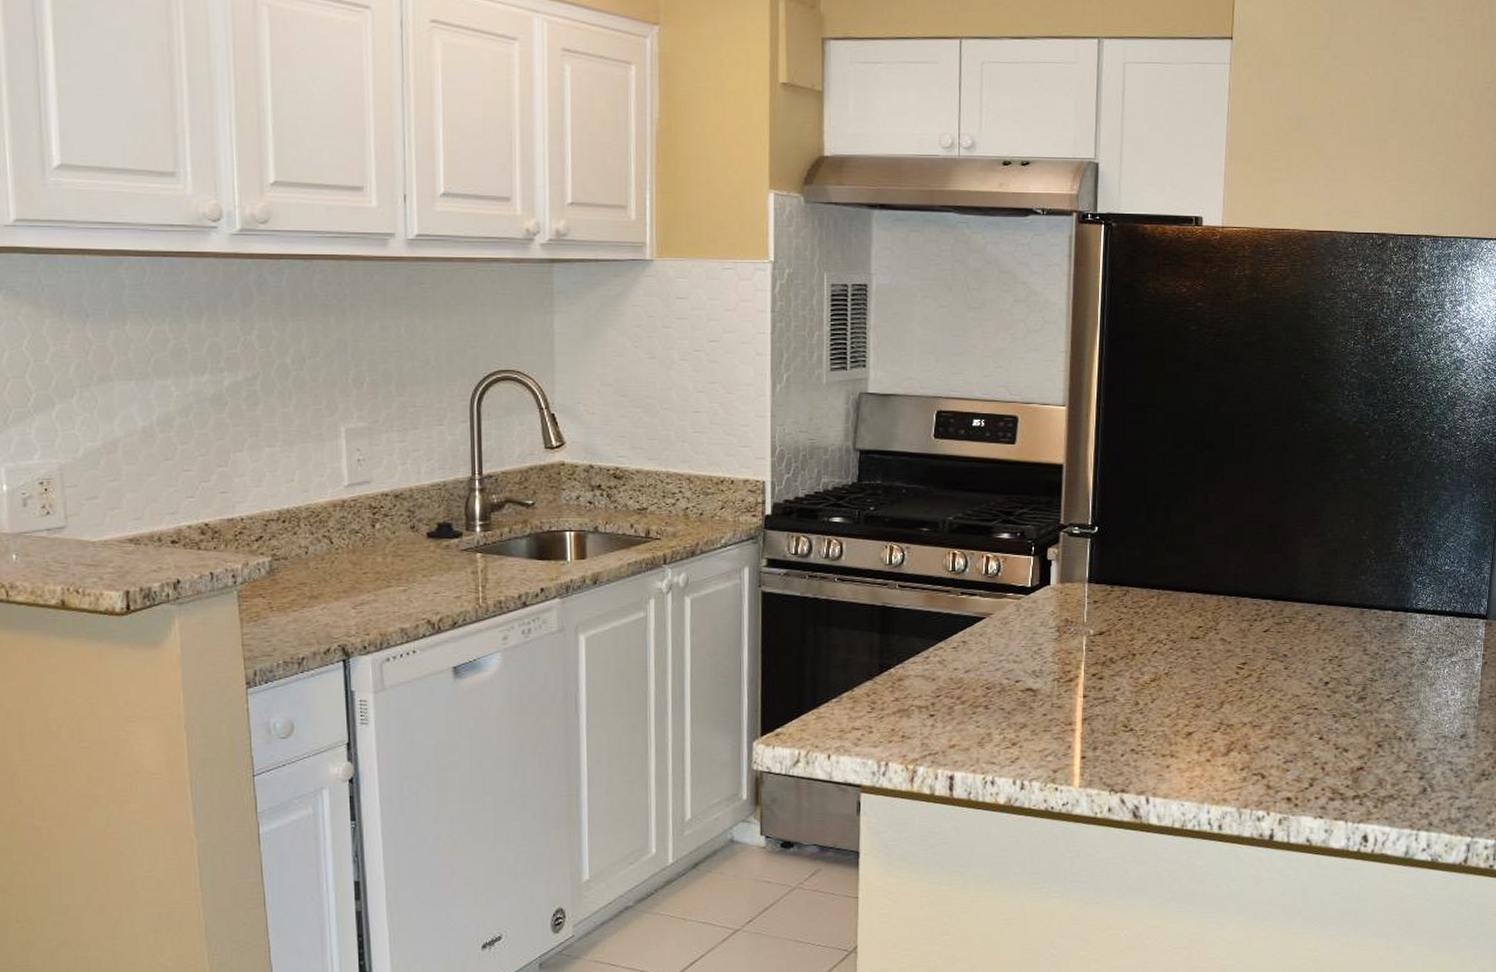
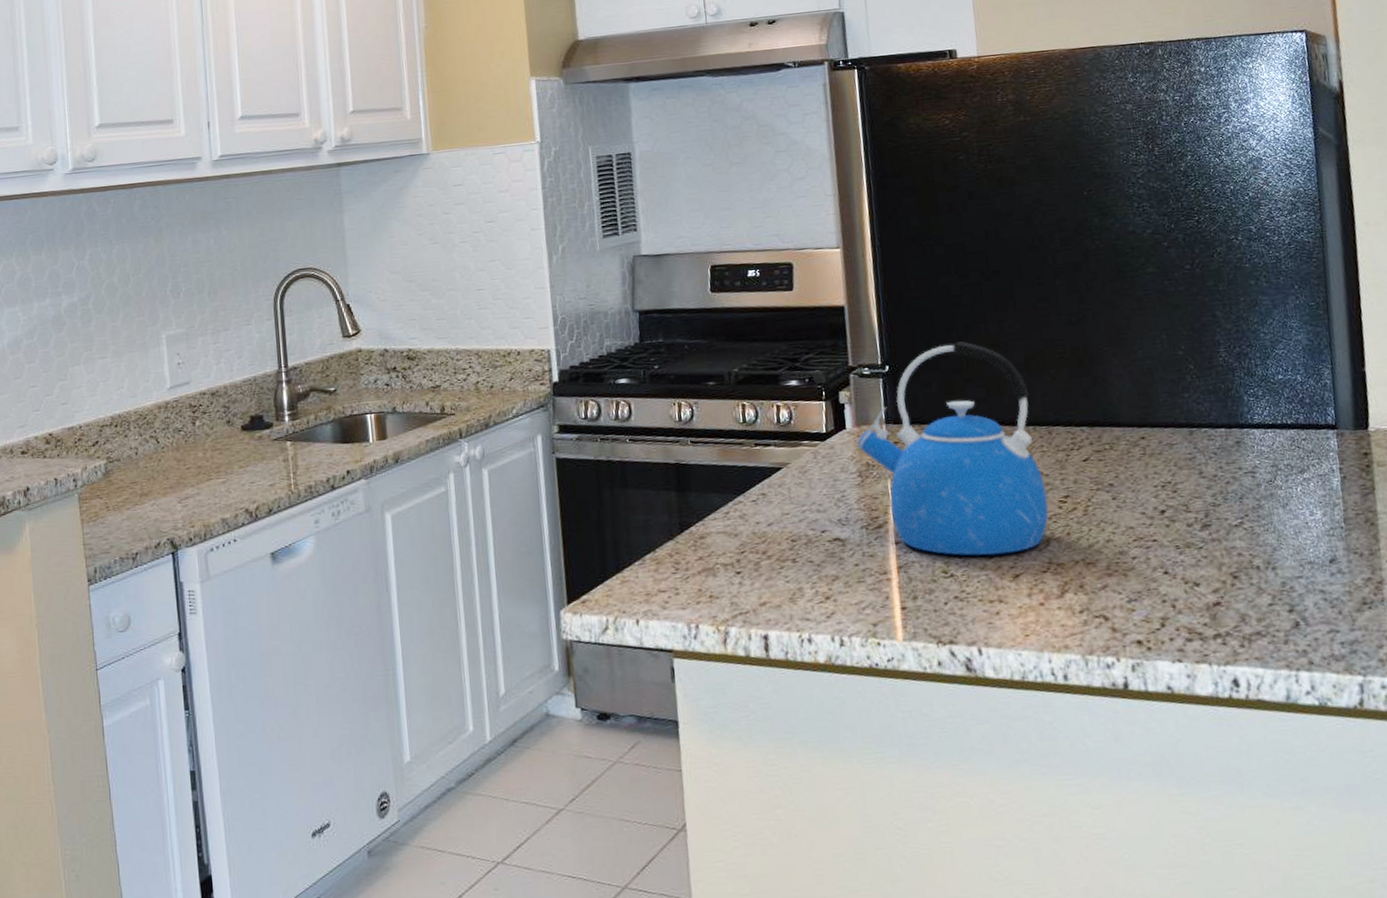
kettle: none [1059,509,1227,714] -> present [857,341,1049,556]

